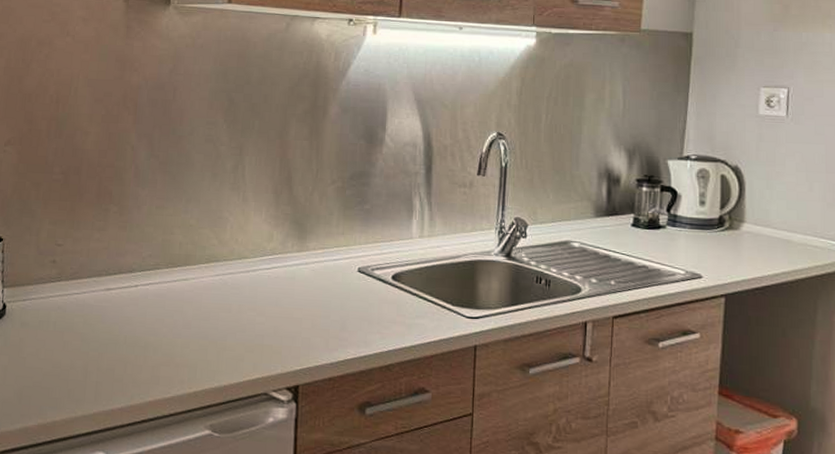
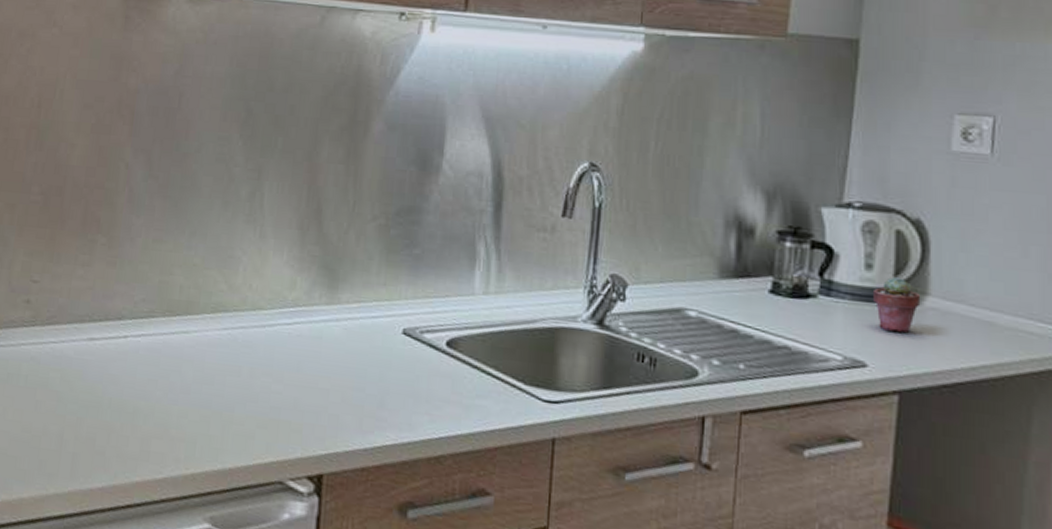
potted succulent: none [705,209,739,251] -> present [872,276,921,333]

